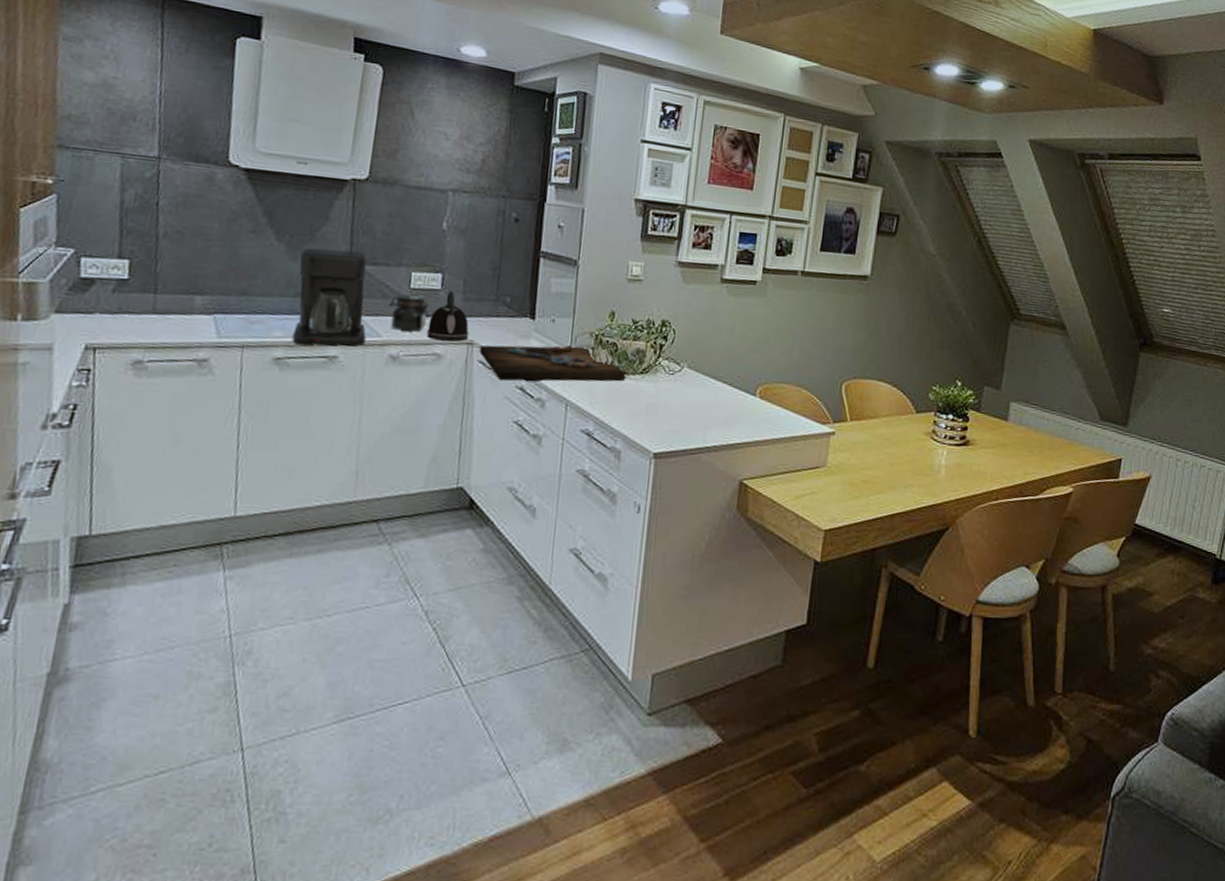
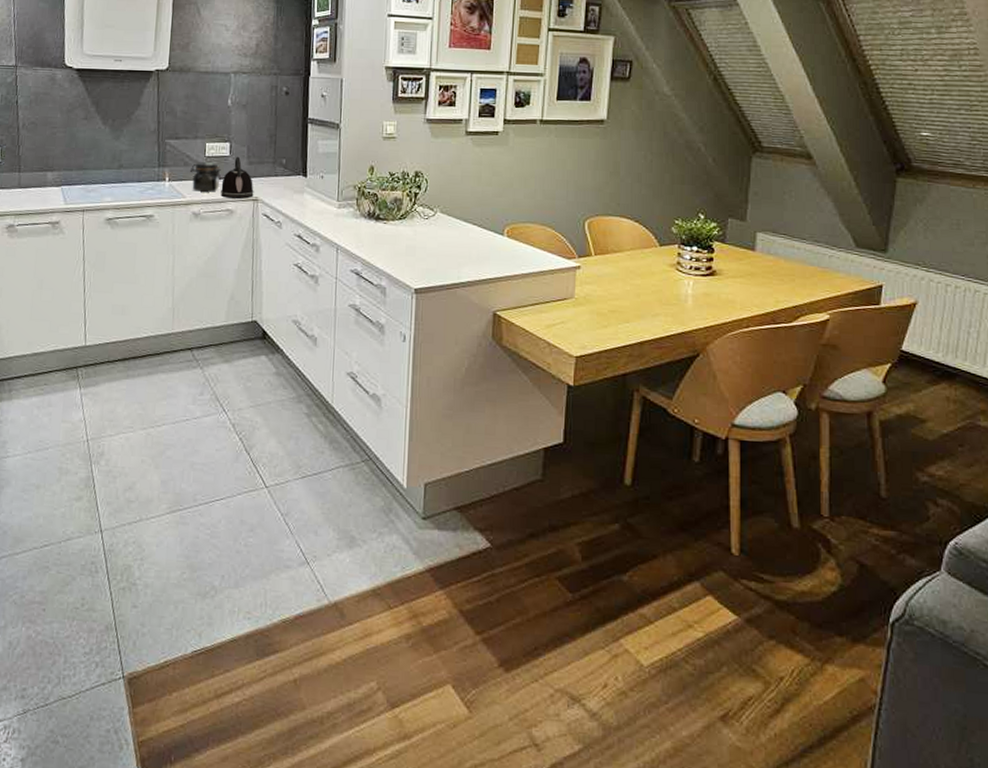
coffee maker: present [292,248,367,346] -> none [119,128,174,207]
cutting board: present [479,344,625,382] -> none [263,198,386,231]

